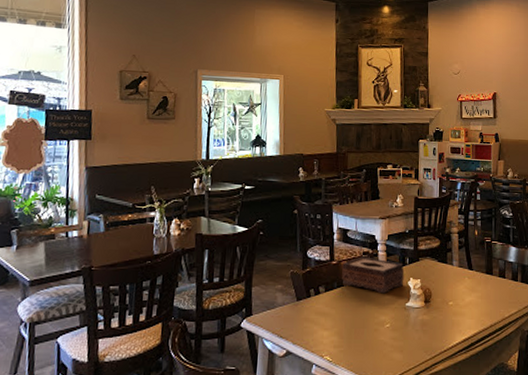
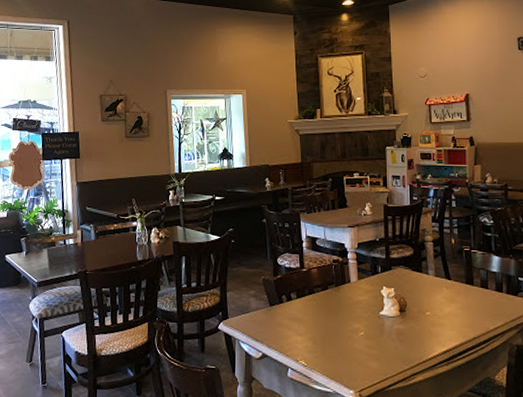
tissue box: present [342,256,405,294] -> none [313,264,377,302]

